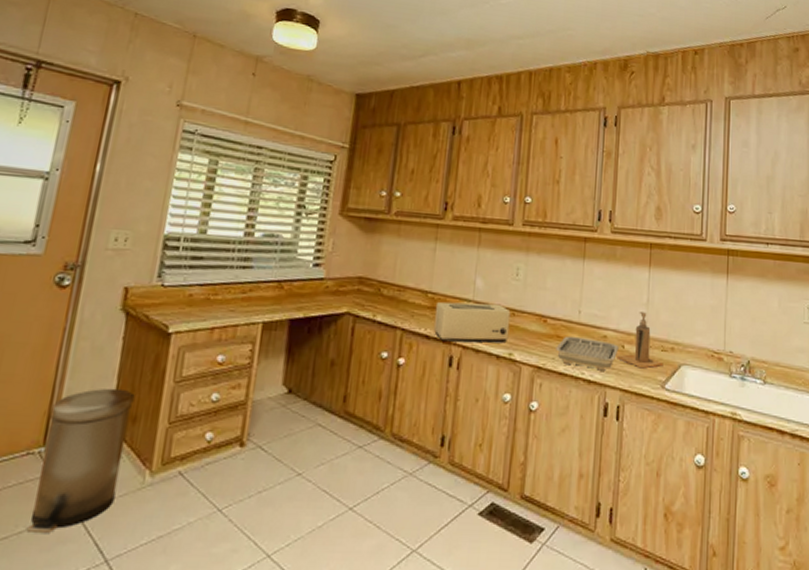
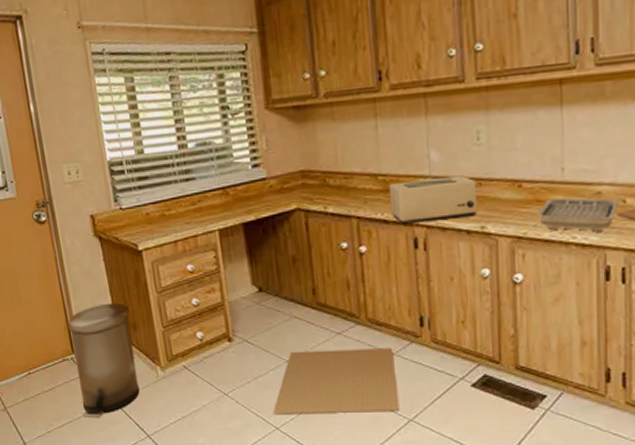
door mat: none [268,463,410,540] -> present [272,348,400,415]

